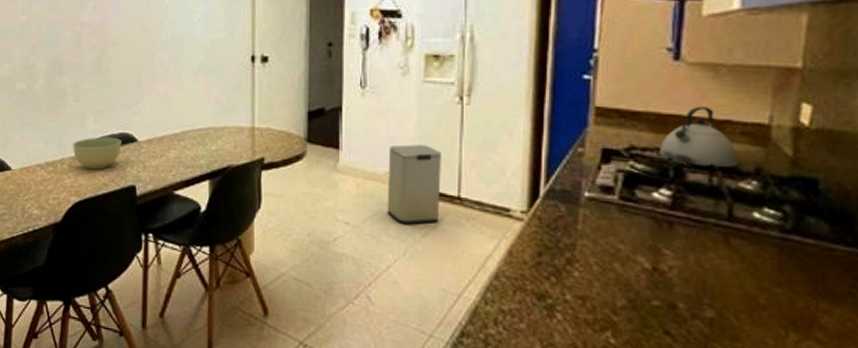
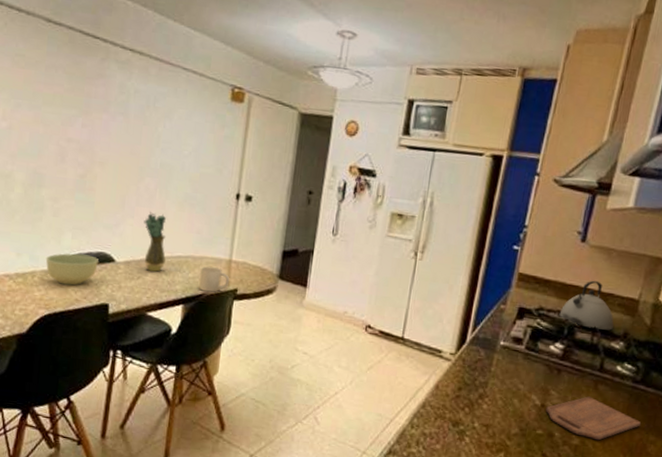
vase: none [161,86,186,148] -> present [144,212,166,272]
mug: none [223,137,255,164] -> present [199,266,230,292]
pedal bin: present [387,145,441,225] -> none [341,289,393,359]
cutting board: none [660,254,802,312] -> present [546,396,641,441]

